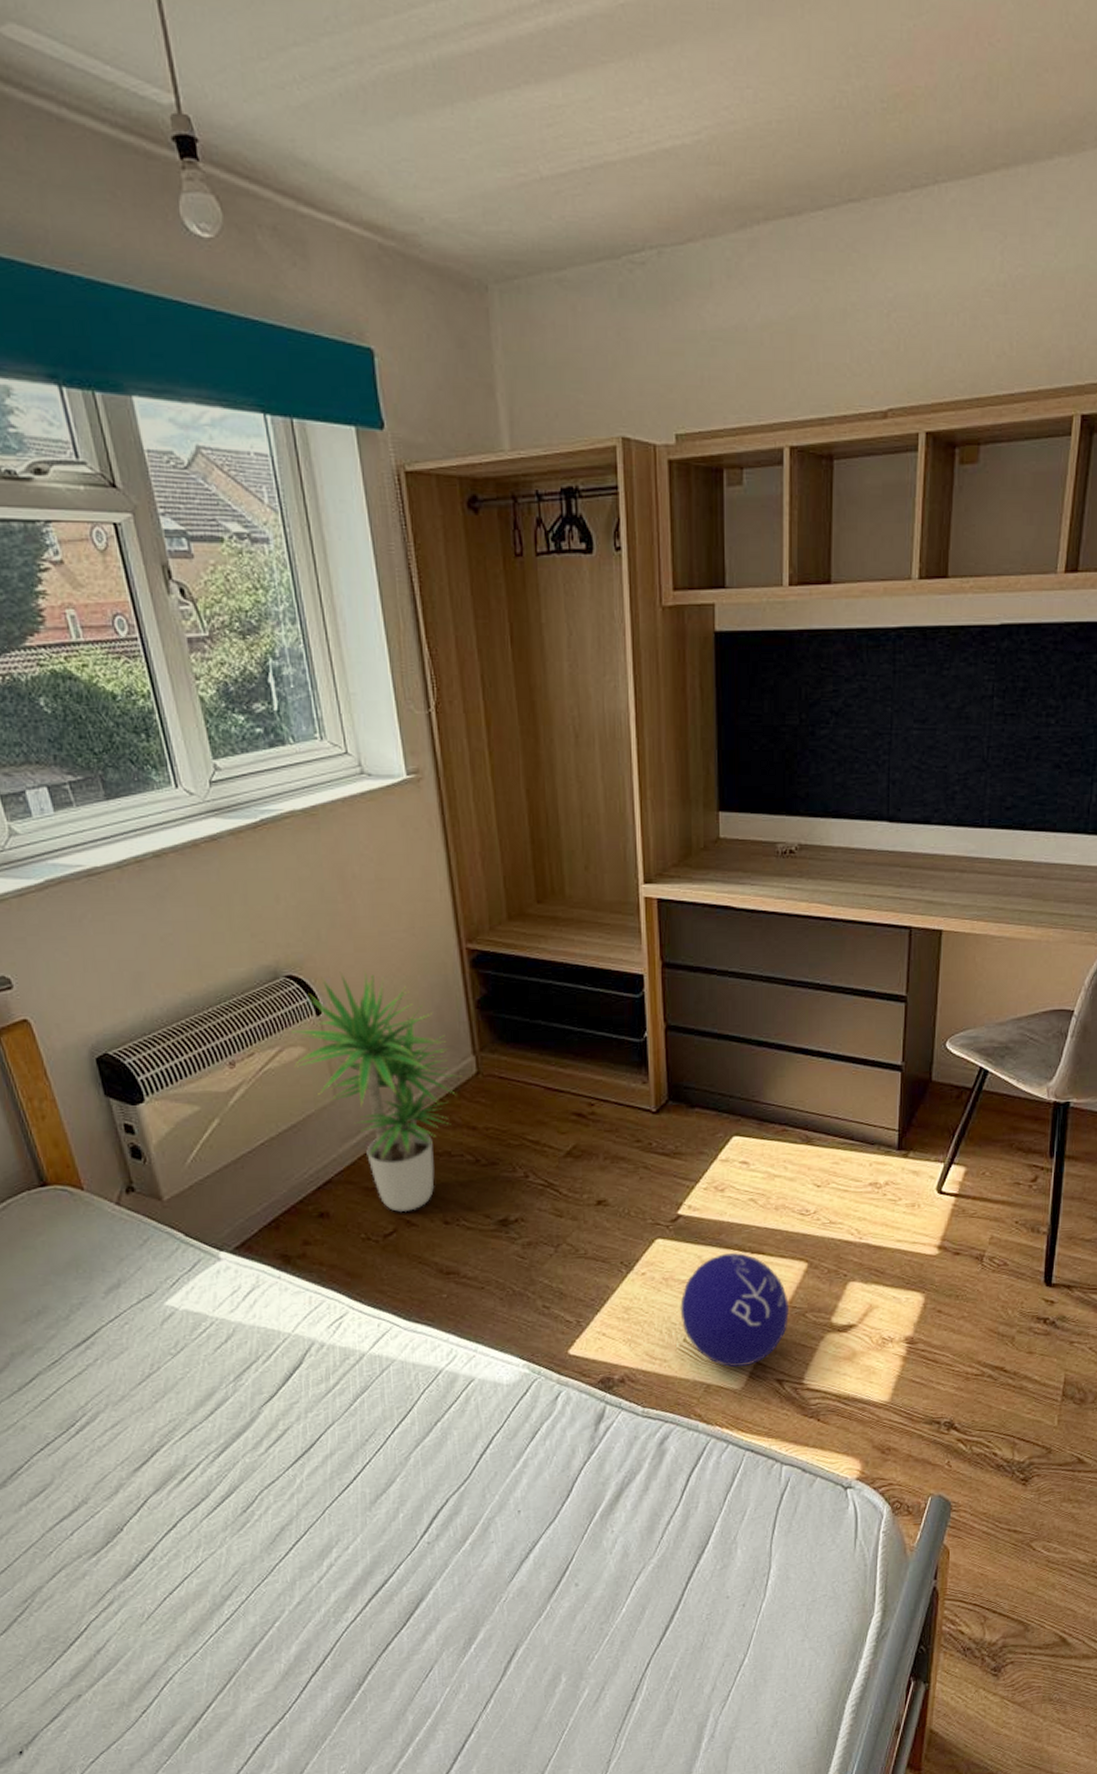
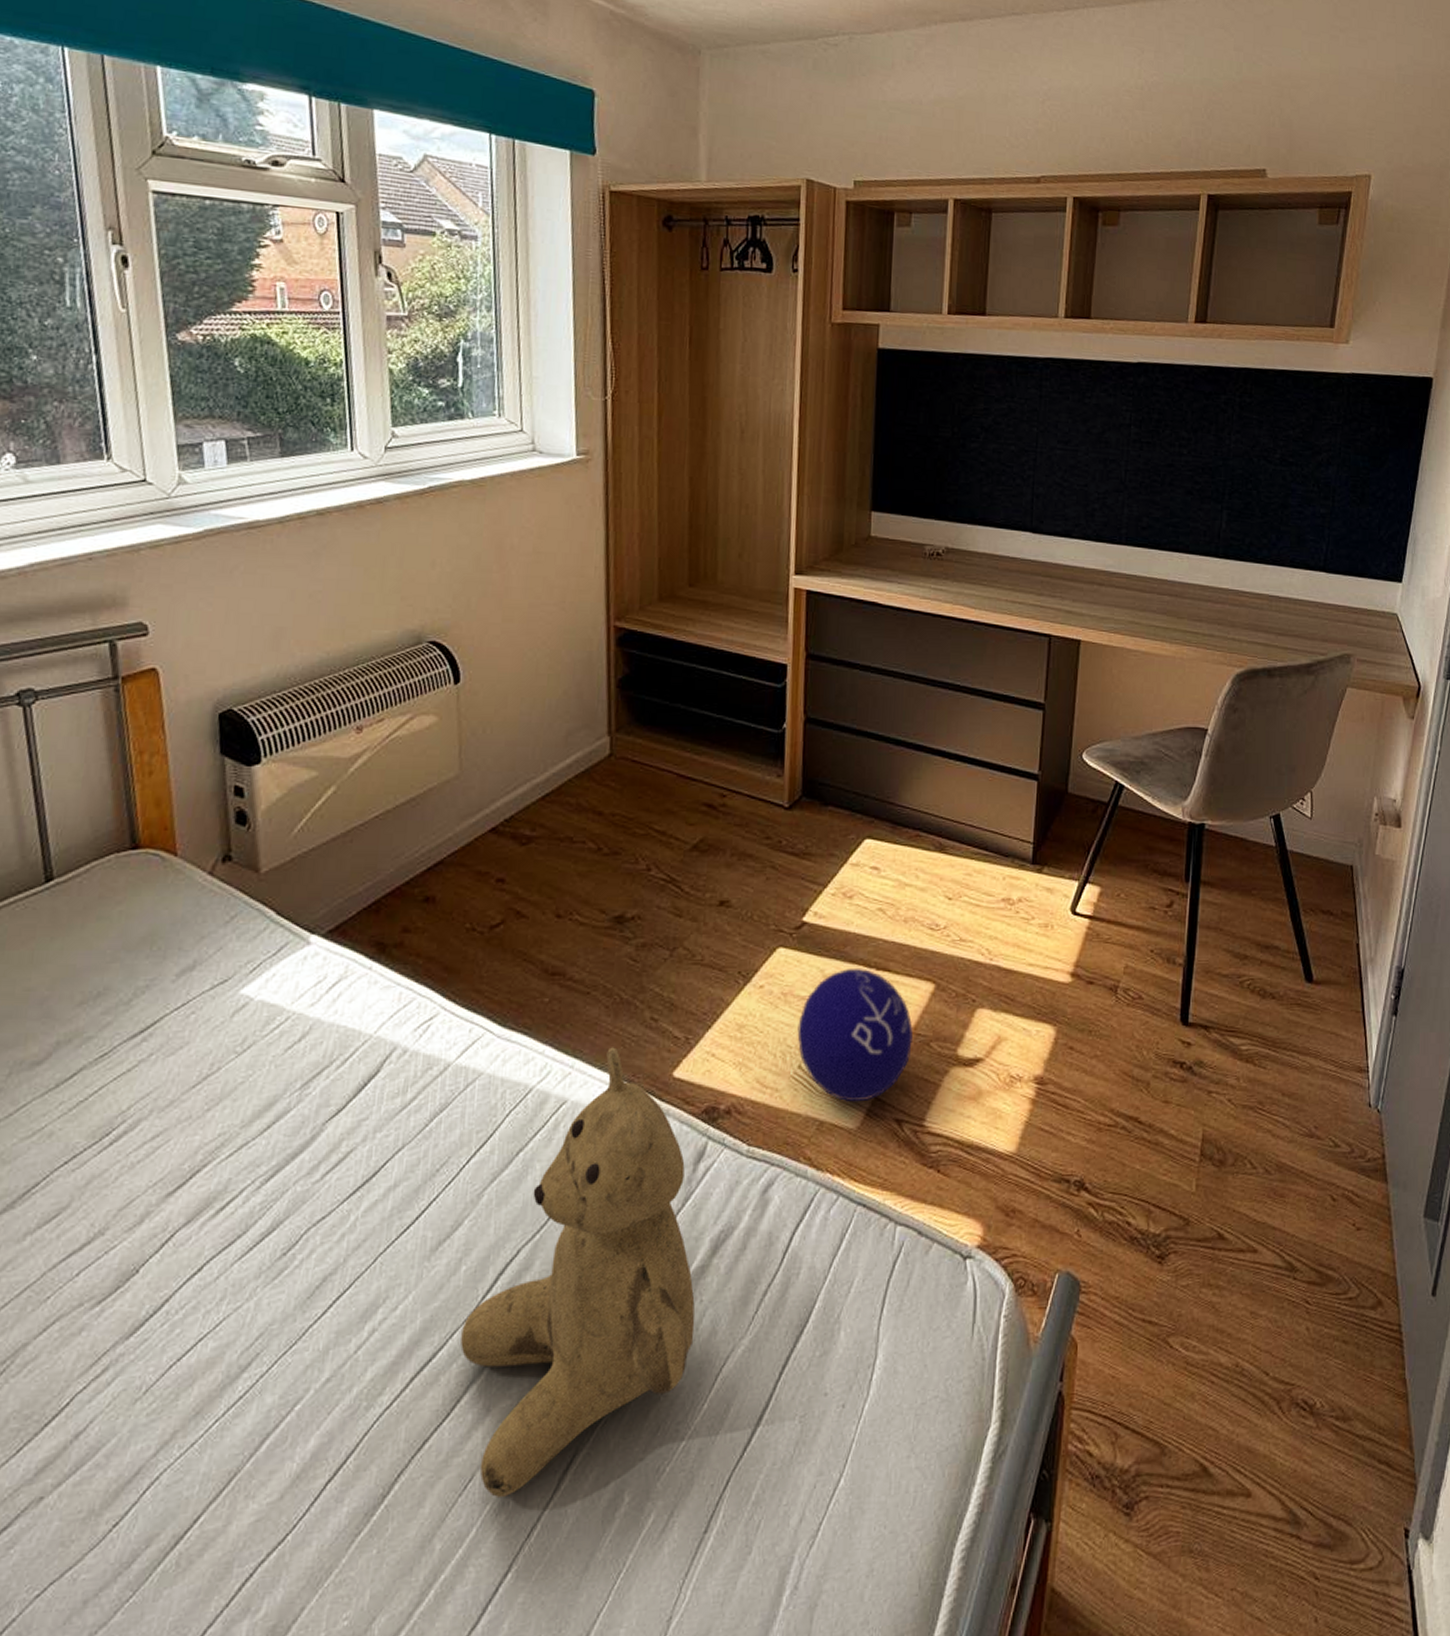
potted plant: present [291,969,461,1212] -> none [423,640,593,900]
teddy bear: none [407,1332,609,1682] -> present [460,1047,695,1497]

